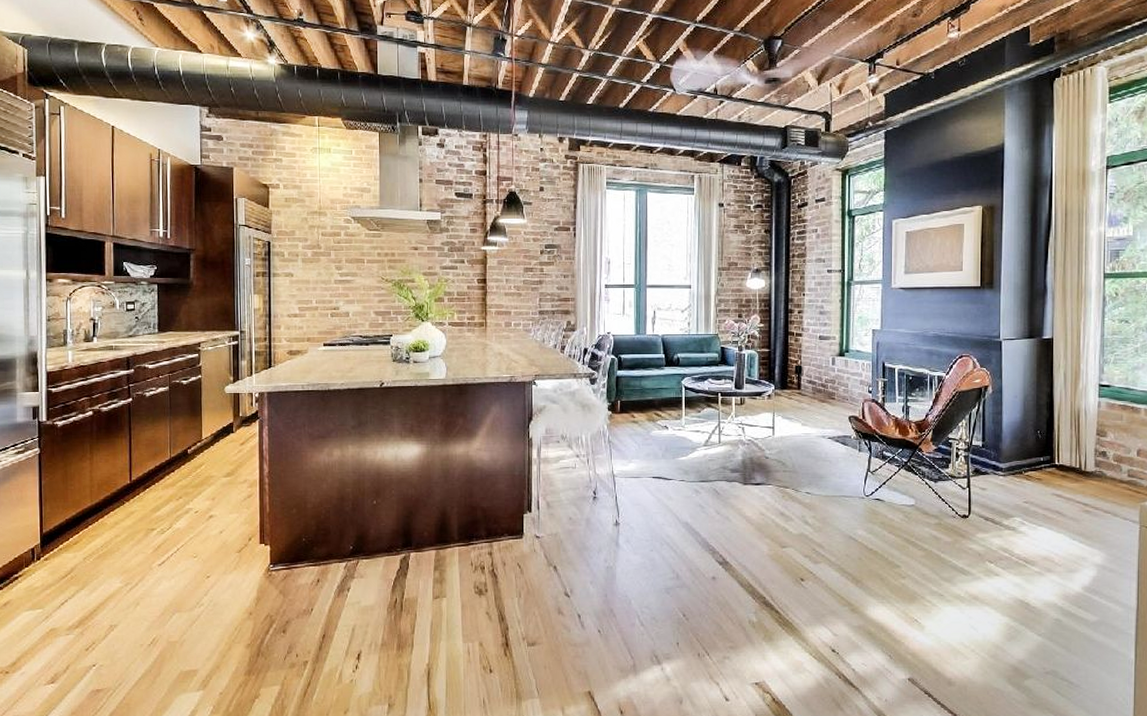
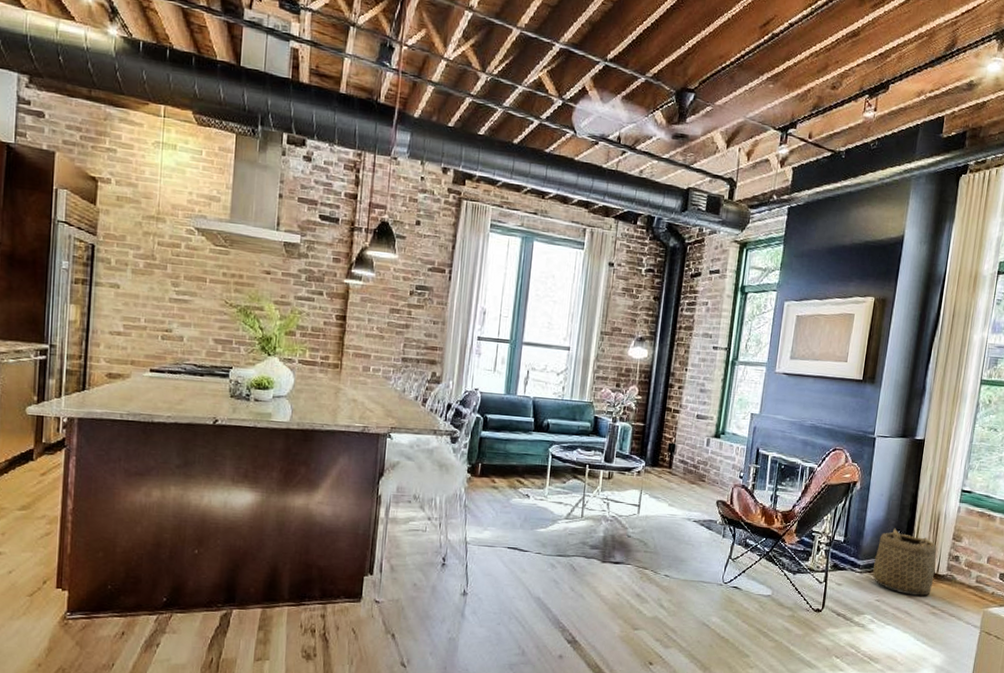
basket: none [1017,428,1083,494] -> present [872,528,937,596]

